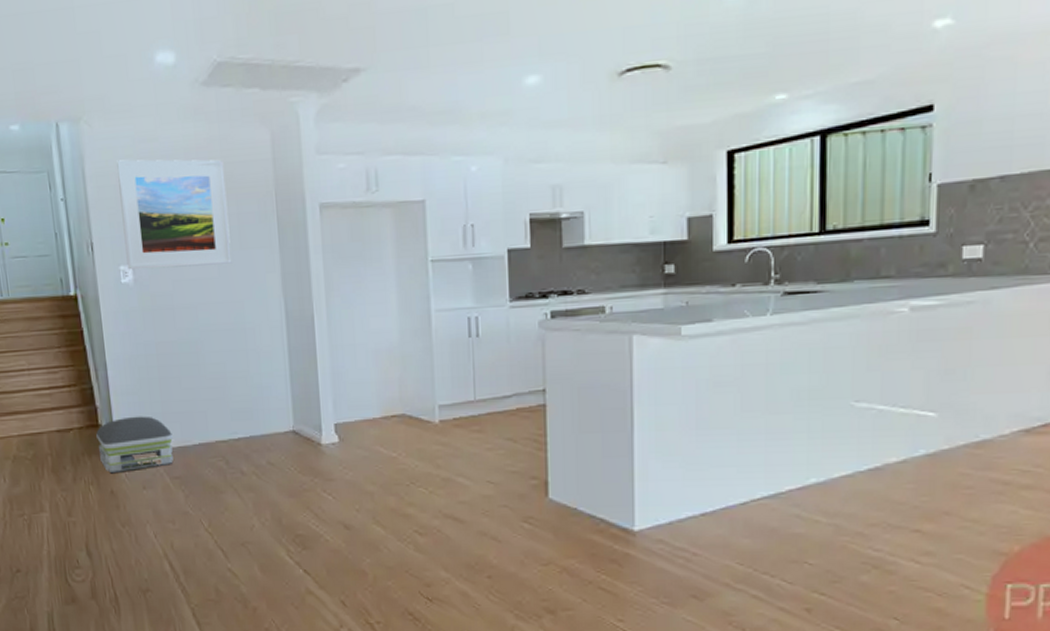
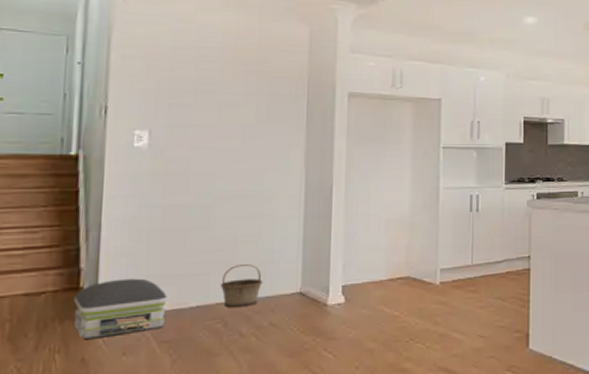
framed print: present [116,159,232,270] -> none [143,34,261,138]
basket: none [217,402,257,446] -> present [221,264,263,308]

